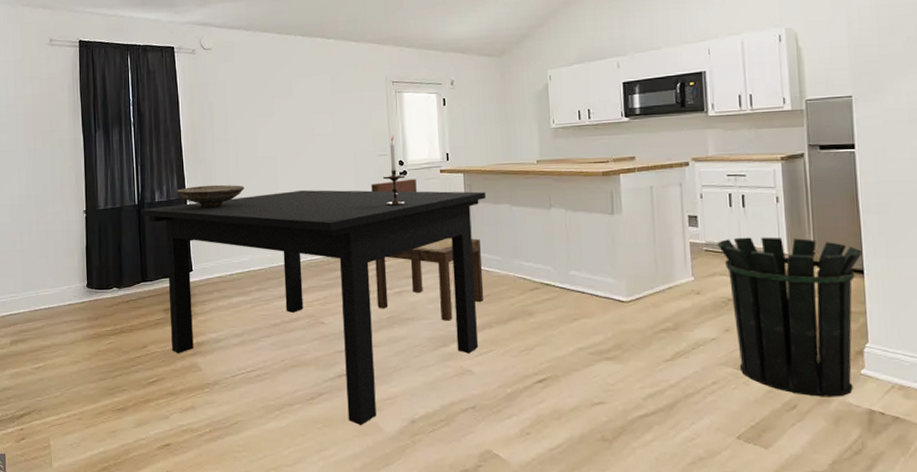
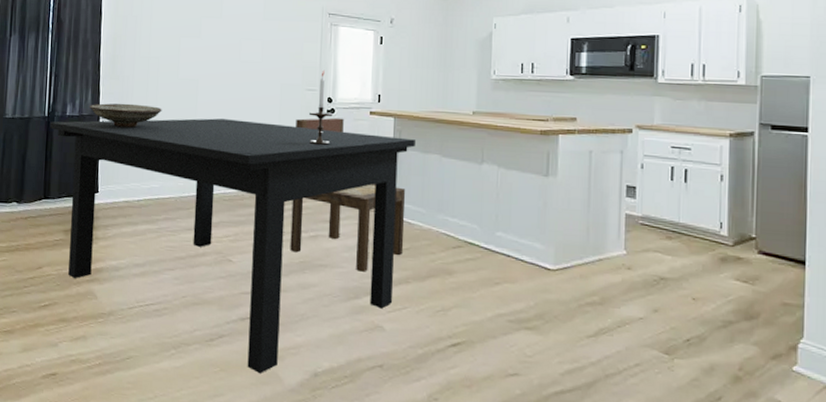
waste bin: present [717,237,863,397] -> none [654,213,806,393]

